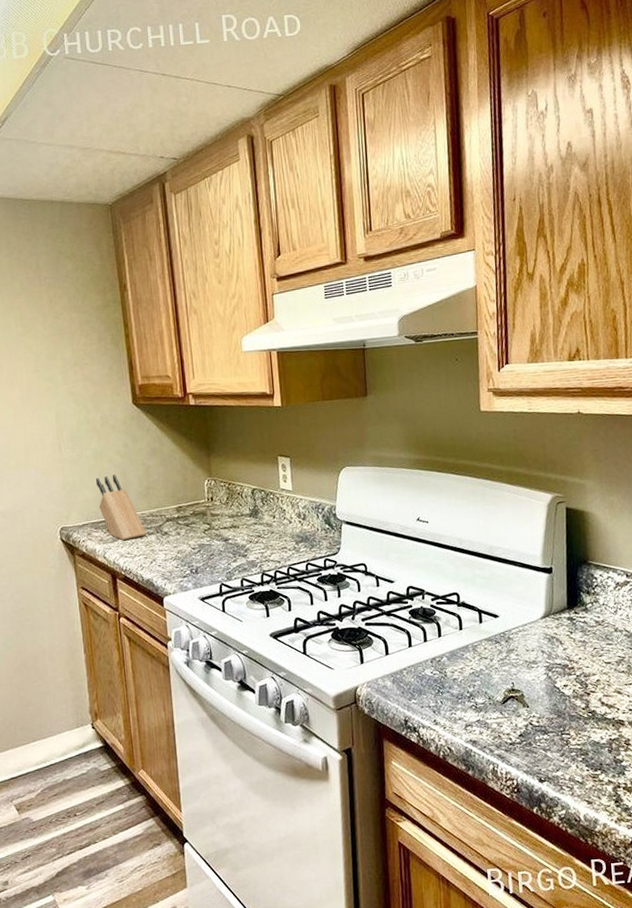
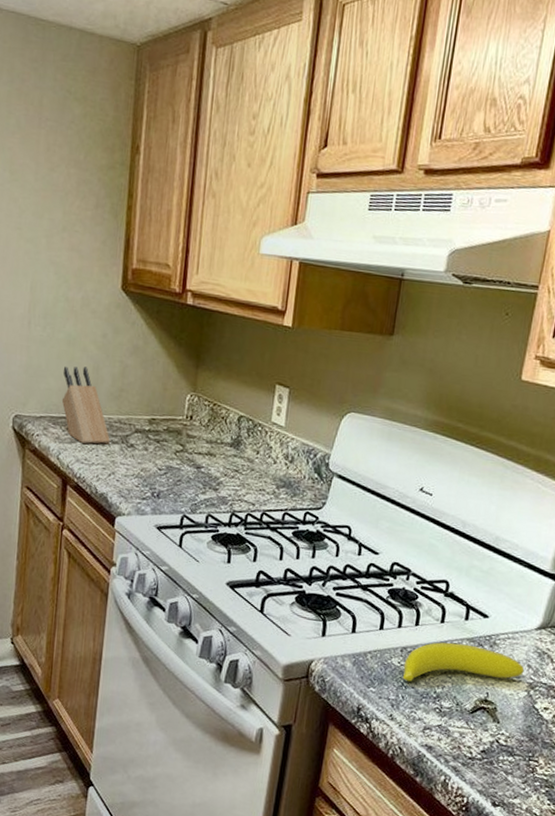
banana: none [436,644,540,688] -> present [403,642,525,682]

